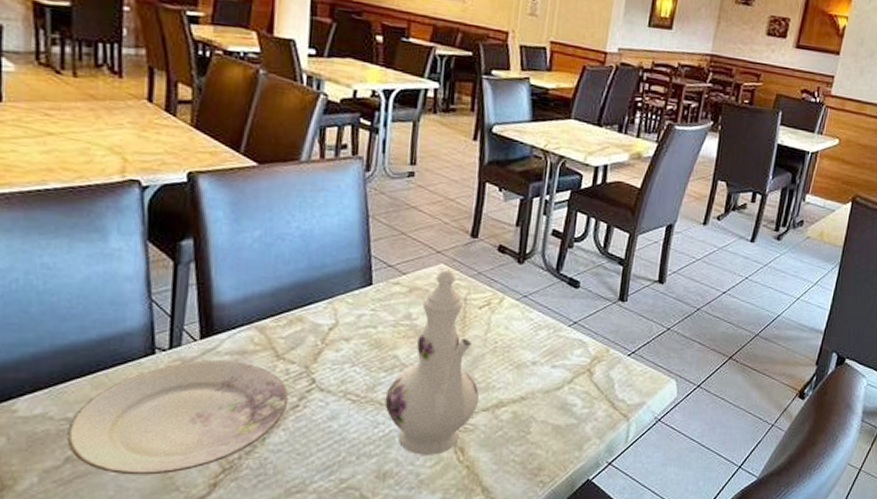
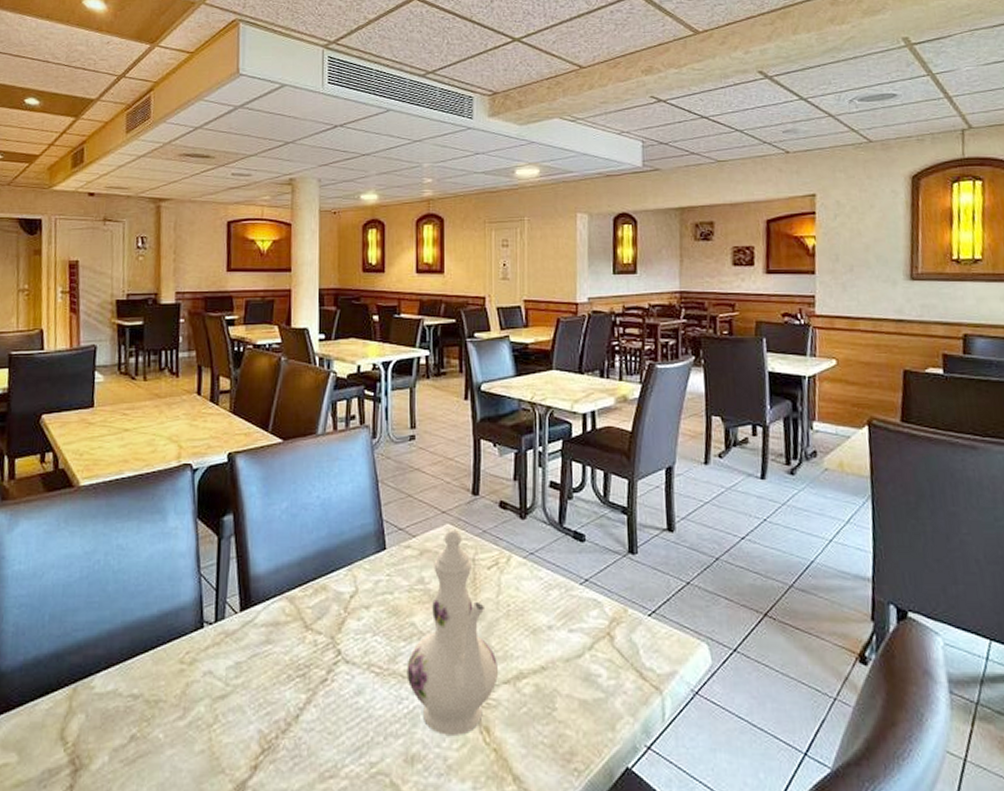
plate: present [67,359,289,475] -> none [132,631,318,755]

